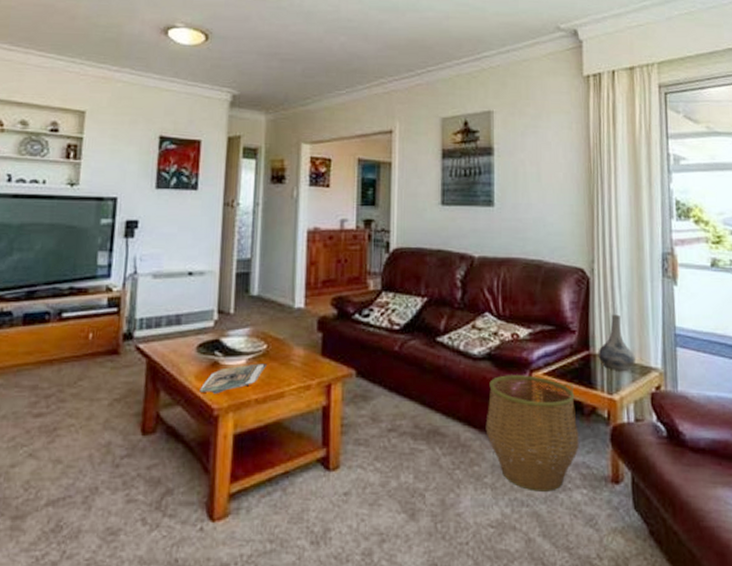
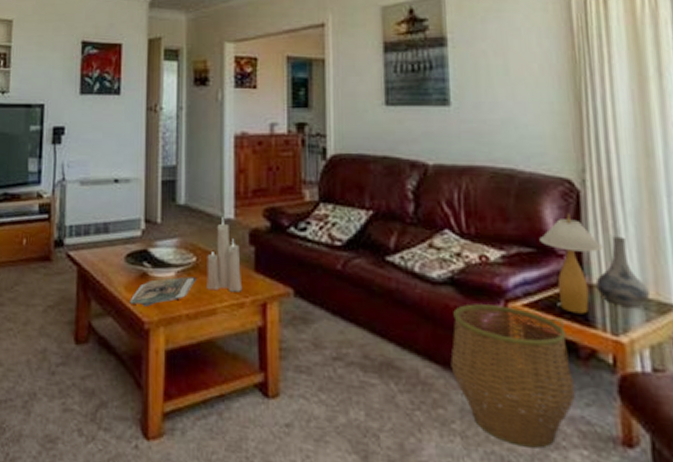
candle: none [276,306,310,376] -> present [207,217,243,292]
table lamp: none [558,297,605,379] -> present [539,214,604,314]

